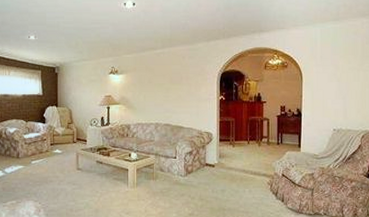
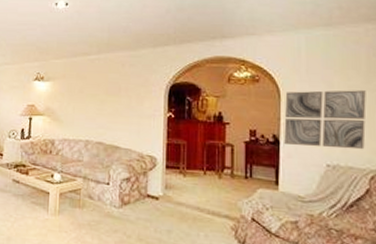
wall art: none [305,71,361,116] -> present [284,90,366,150]

